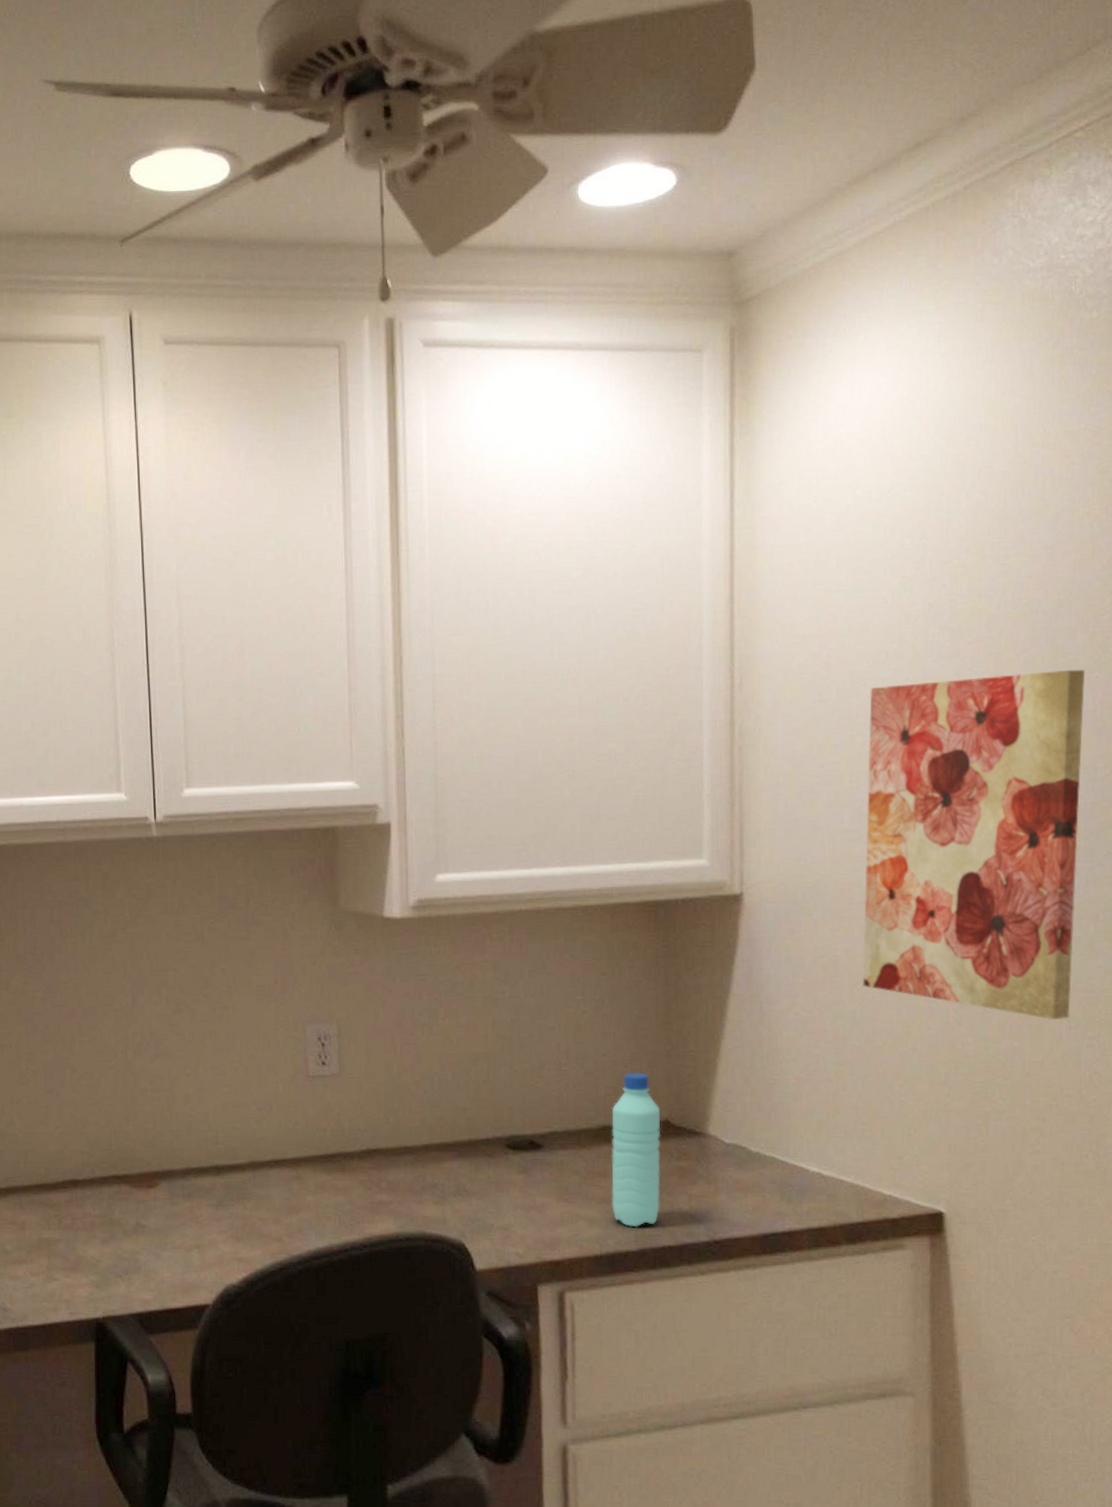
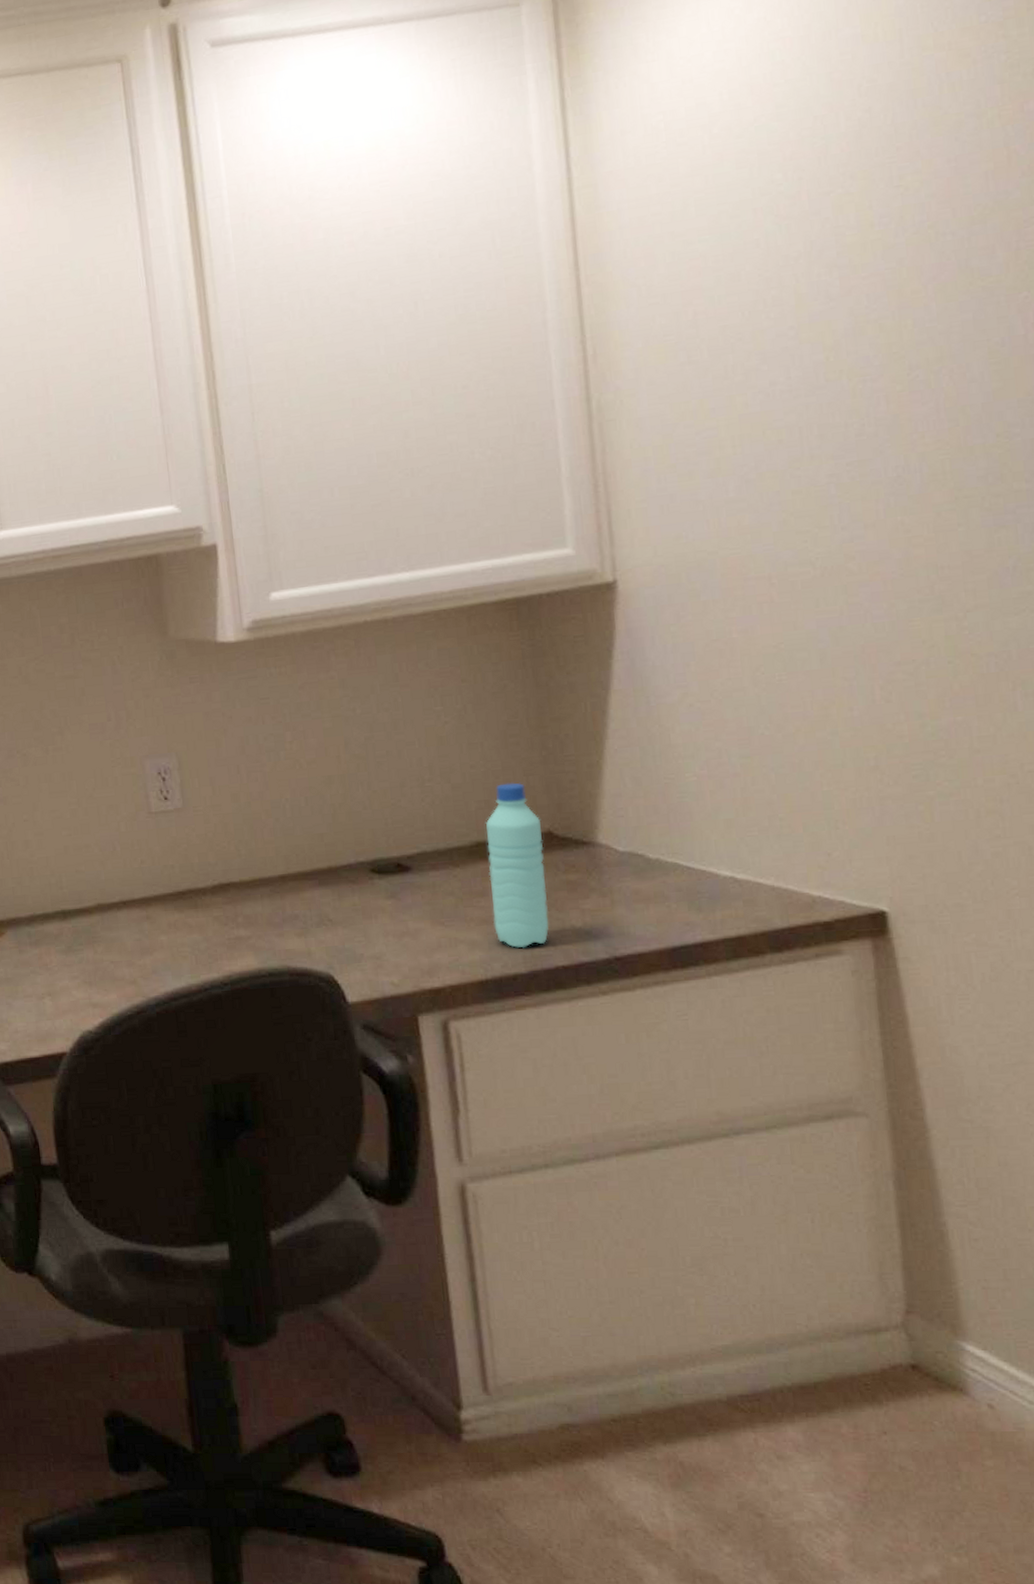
wall art: present [862,669,1086,1019] -> none [747,291,1024,688]

